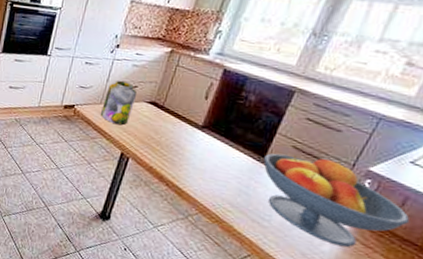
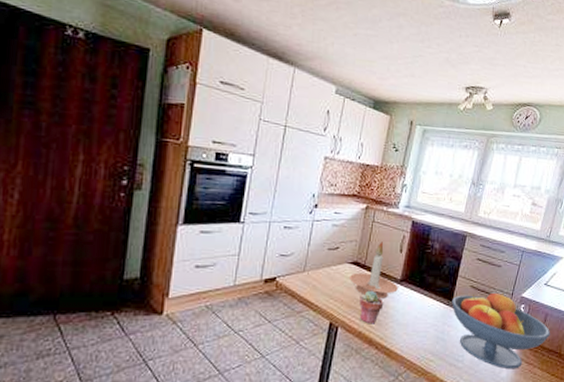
jar: present [101,80,138,125] -> none [305,242,340,292]
candle holder: none [145,86,198,141] -> present [350,242,398,299]
potted succulent: none [152,130,180,163] -> present [359,290,384,324]

